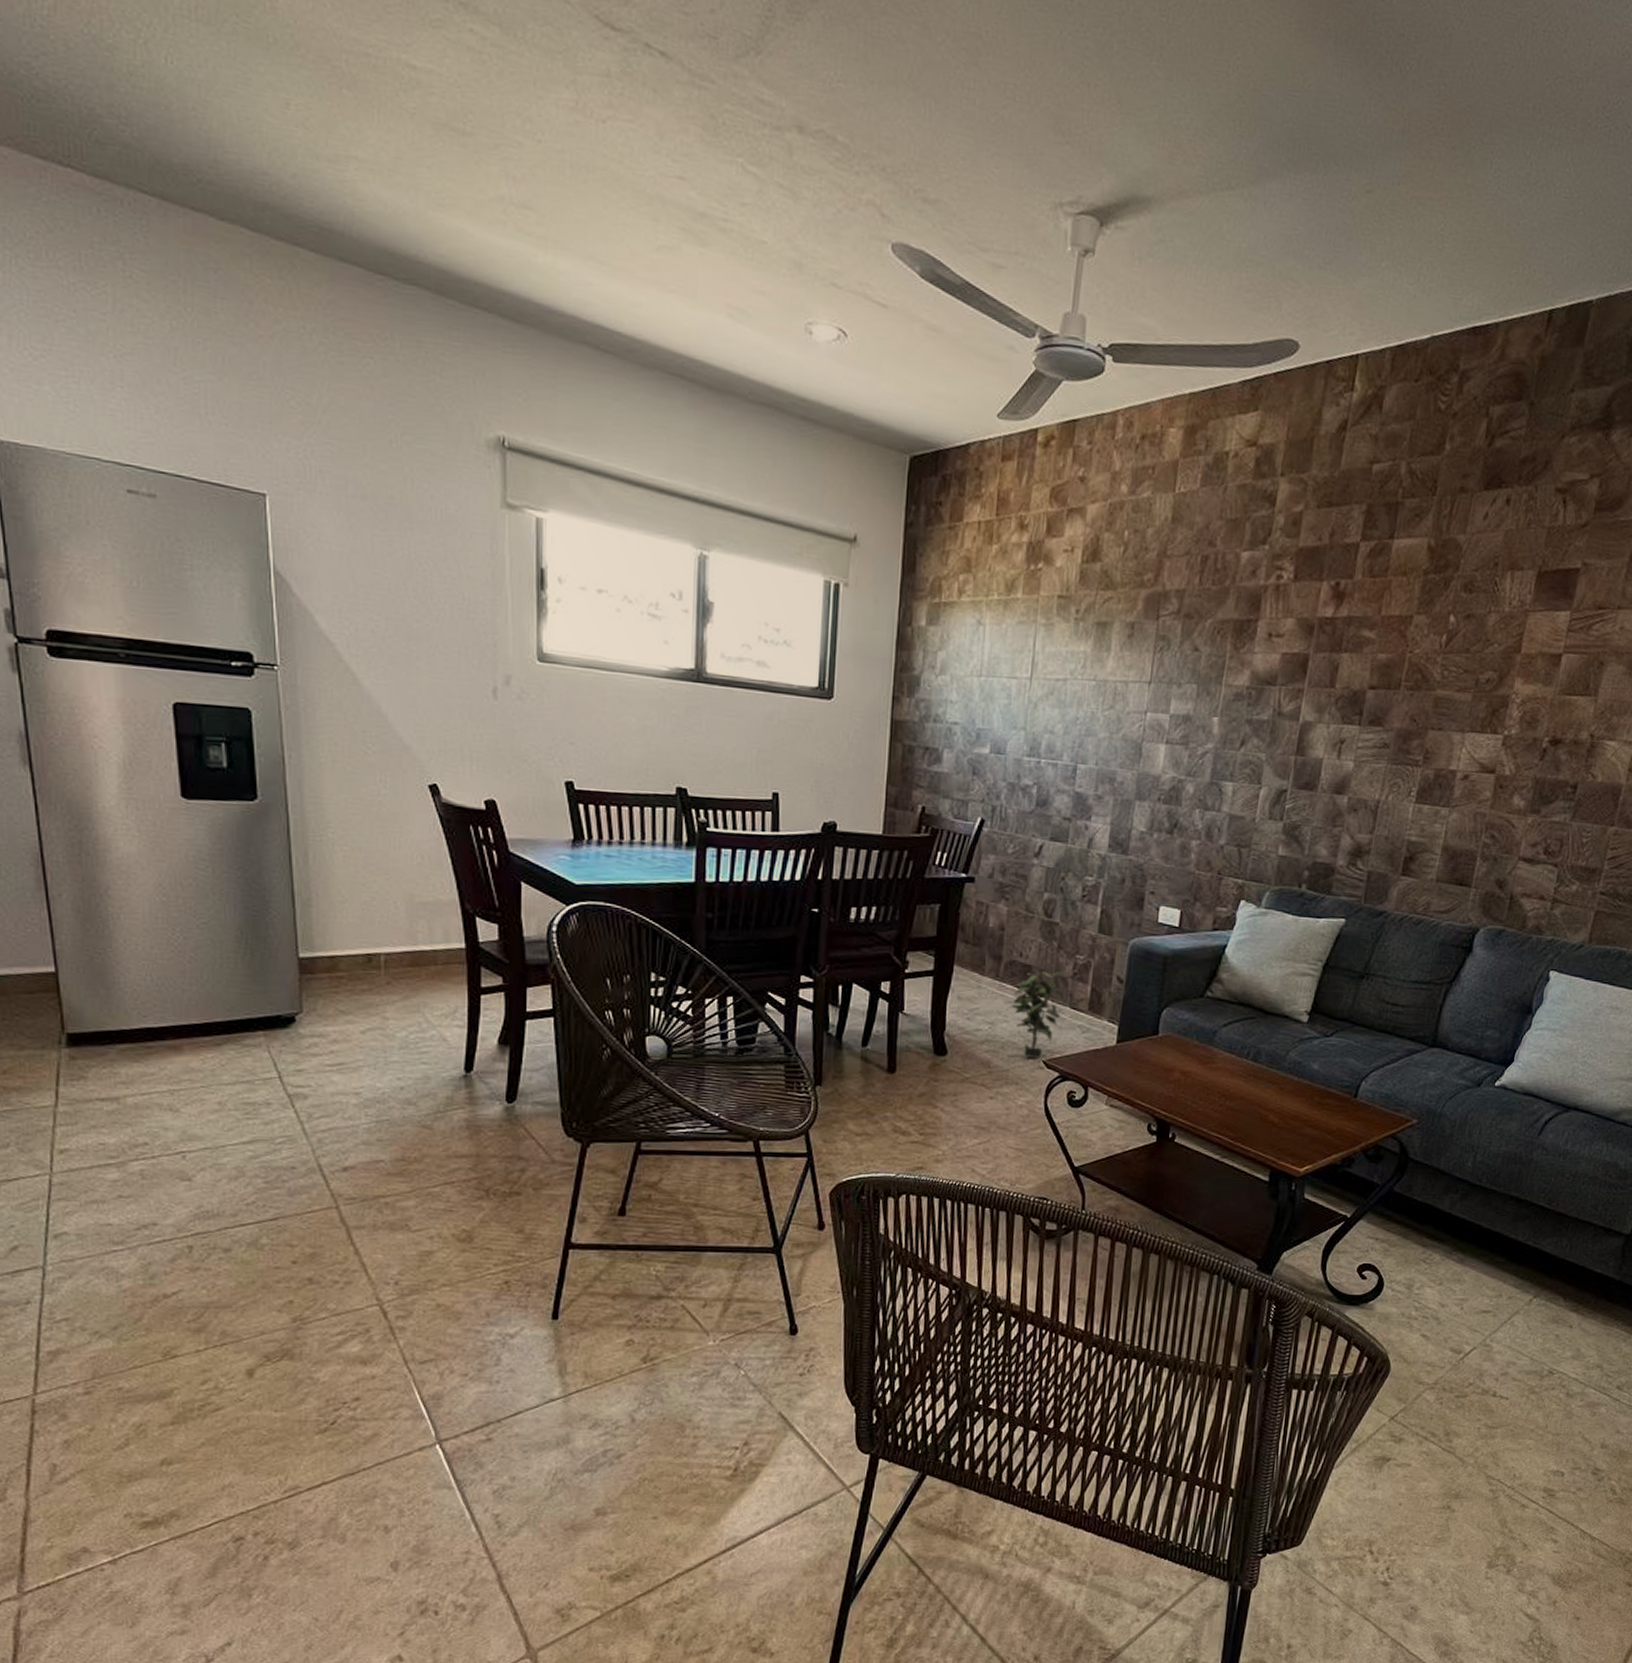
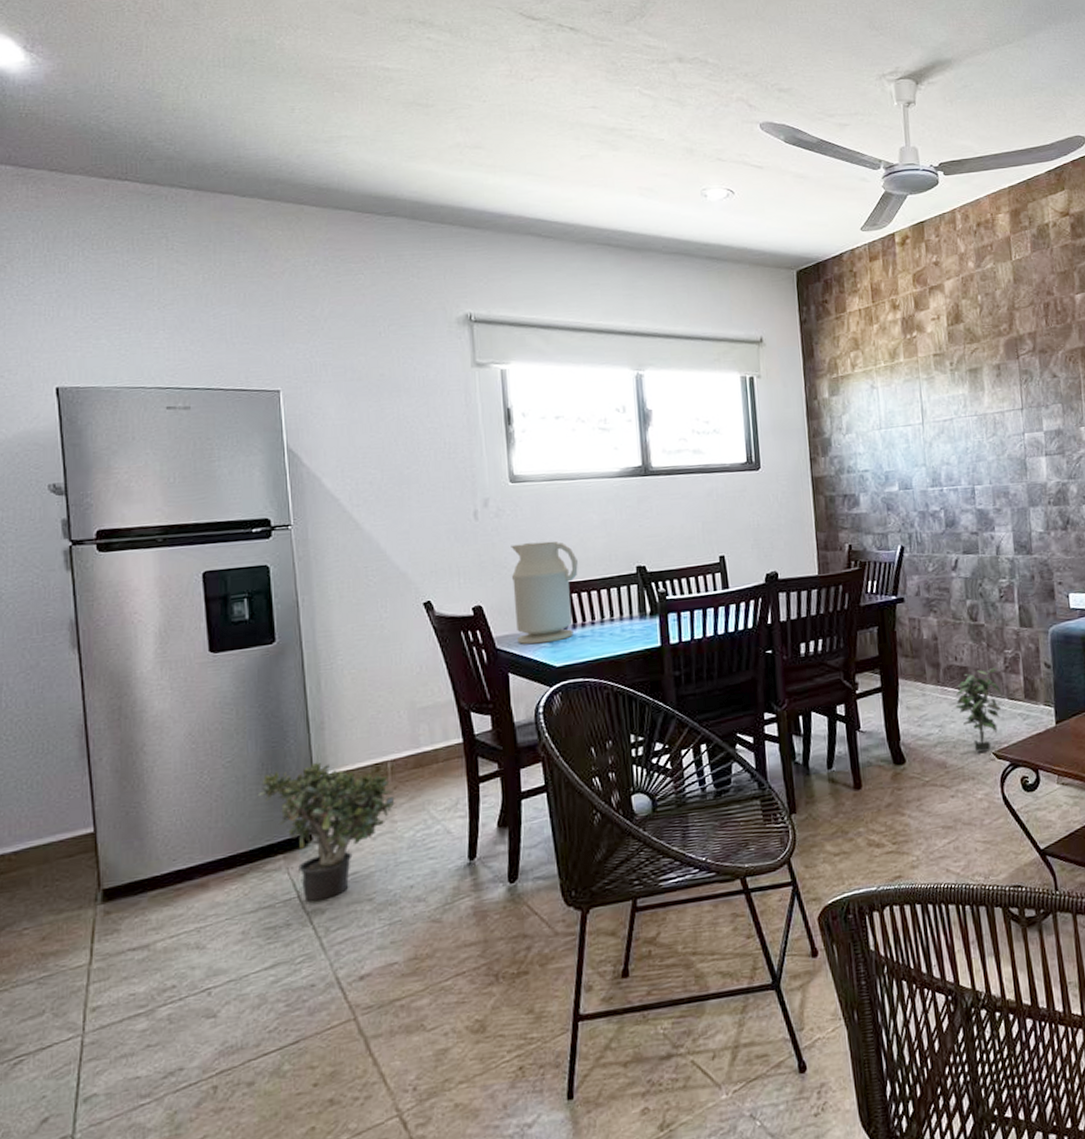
potted plant: none [236,940,388,1086] -> present [257,762,395,902]
water jug: none [531,736,609,856] -> present [511,541,578,645]

